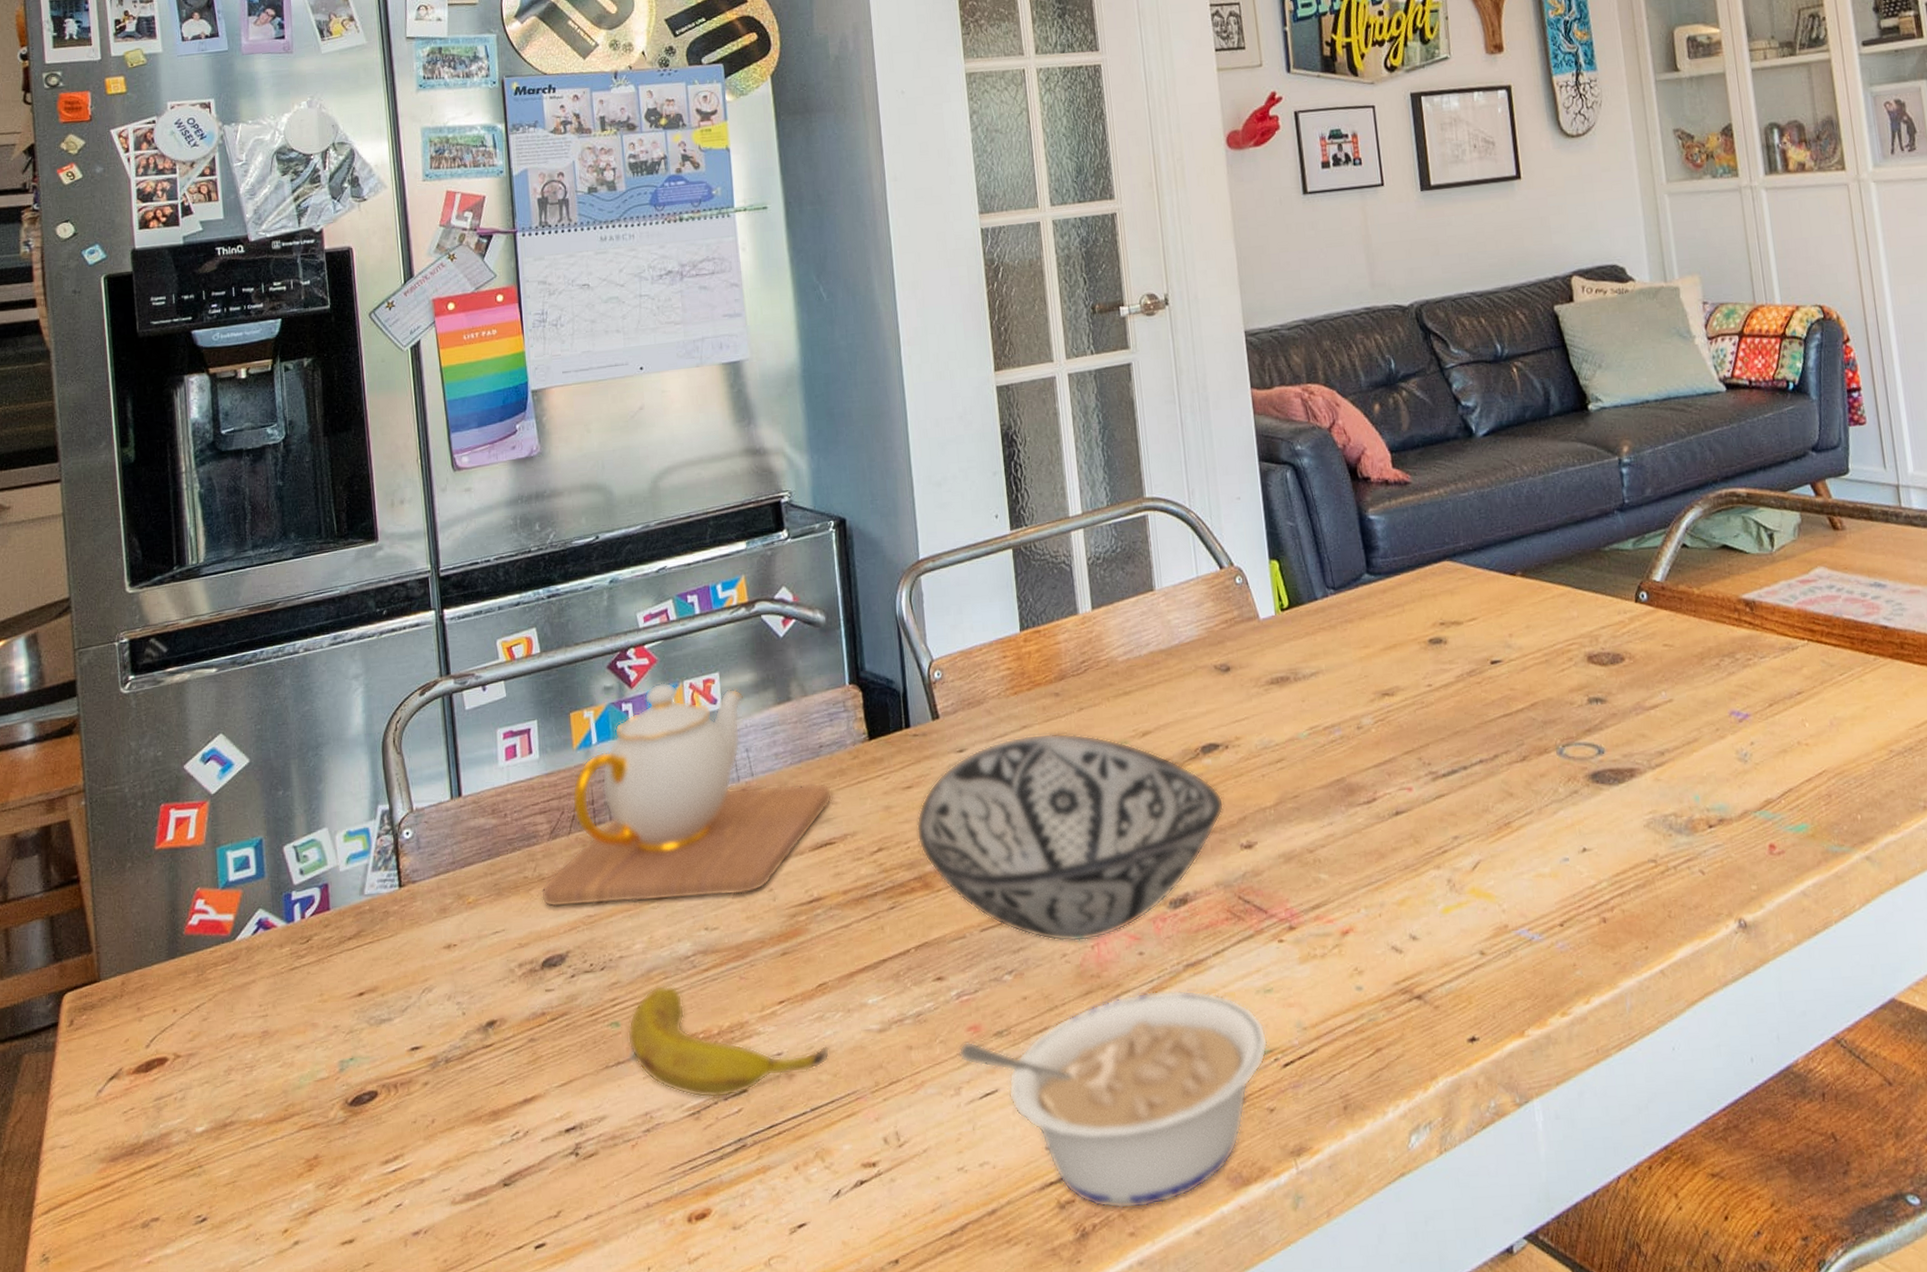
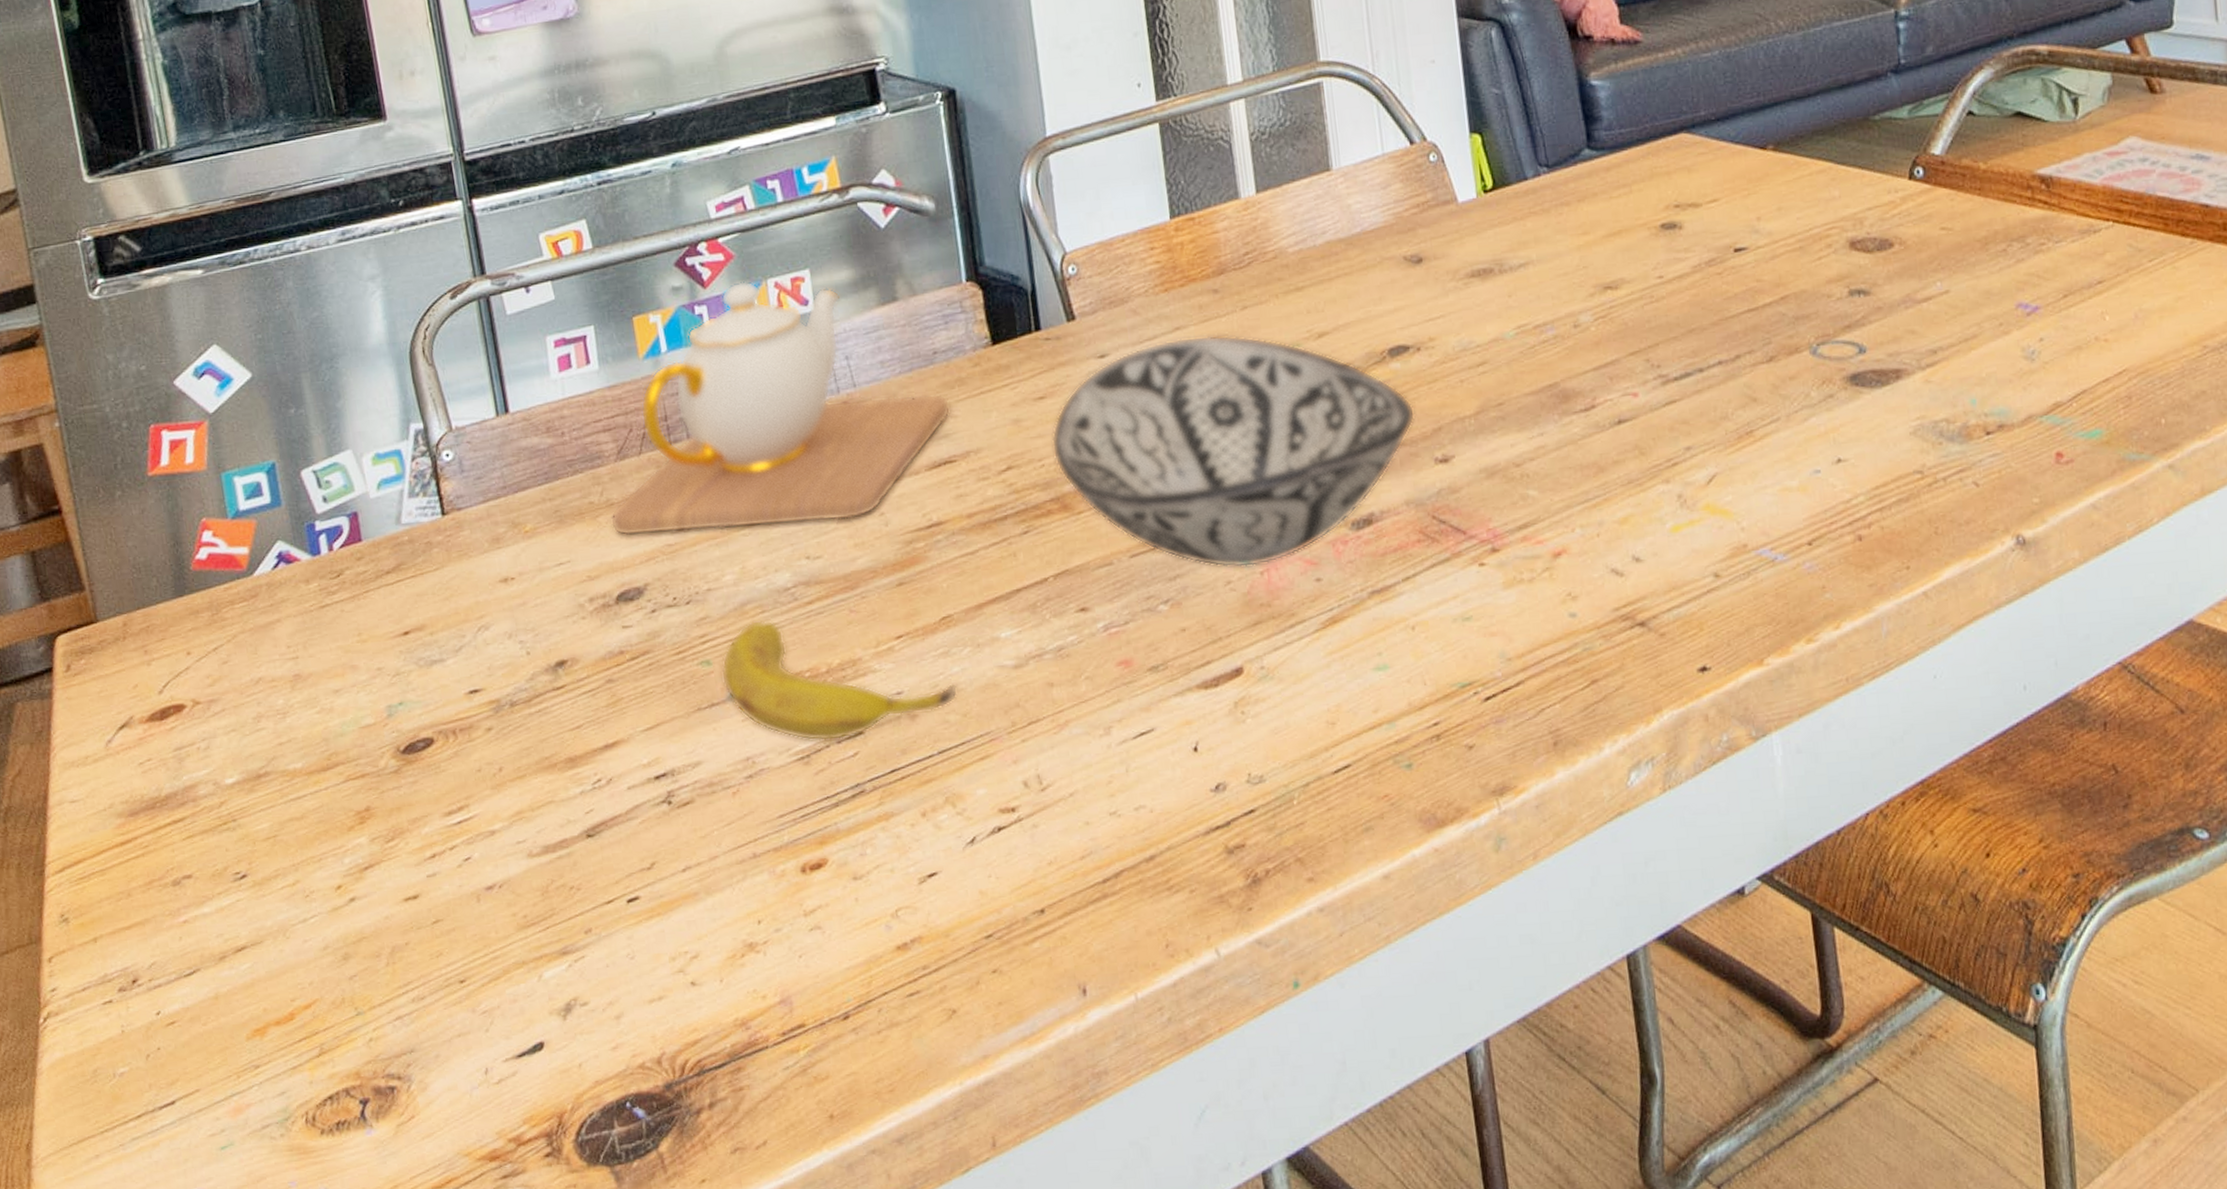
legume: present [958,989,1269,1209] -> none [1107,618,1467,854]

